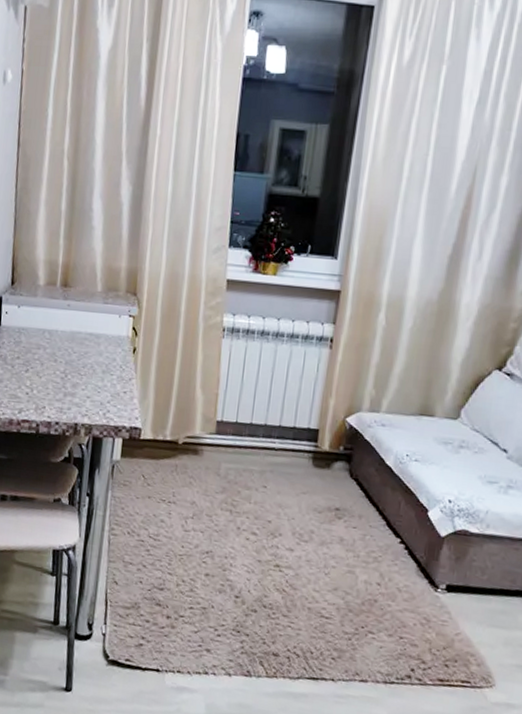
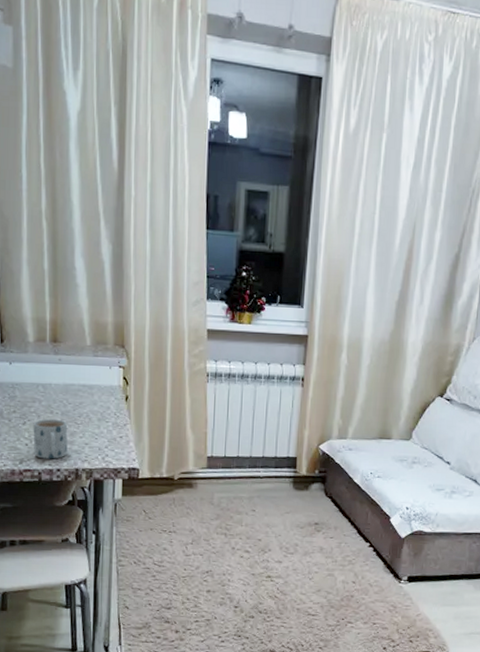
mug: none [34,367,71,411] -> present [33,418,68,459]

